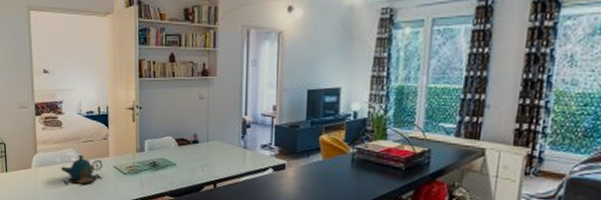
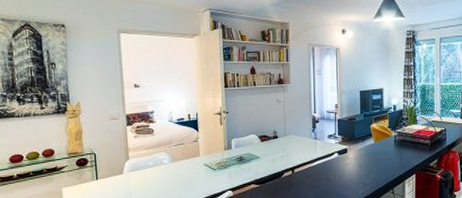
teapot: present [60,154,103,185] -> none [153,156,194,186]

